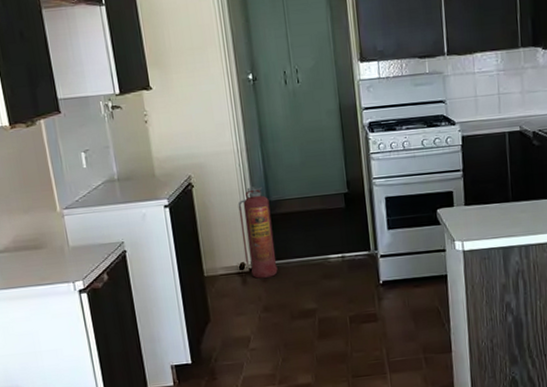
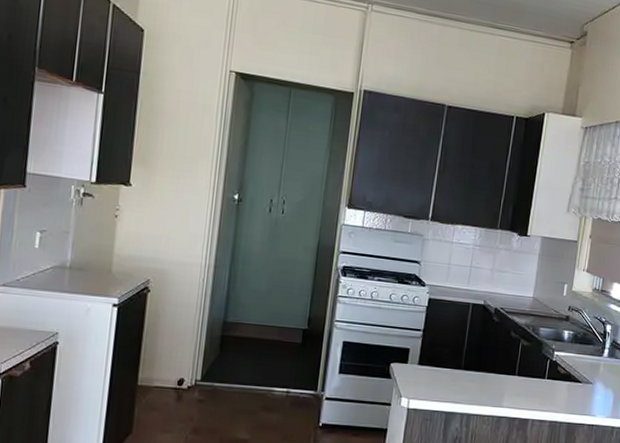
fire extinguisher: present [238,186,278,279] -> none [185,304,226,399]

